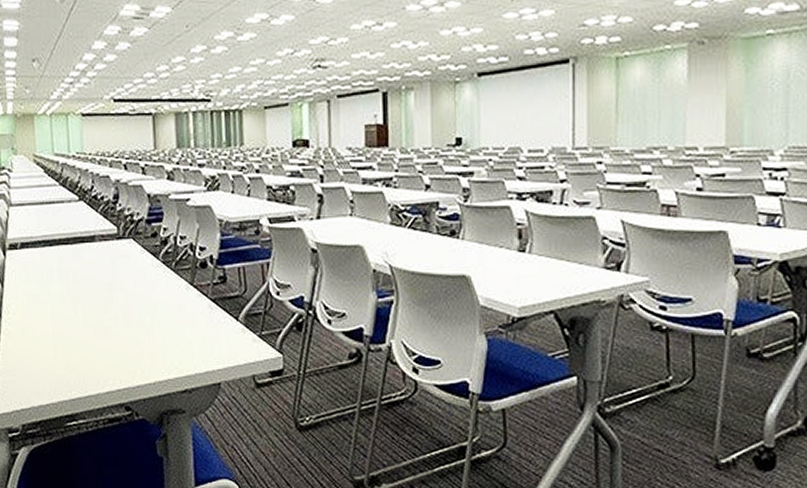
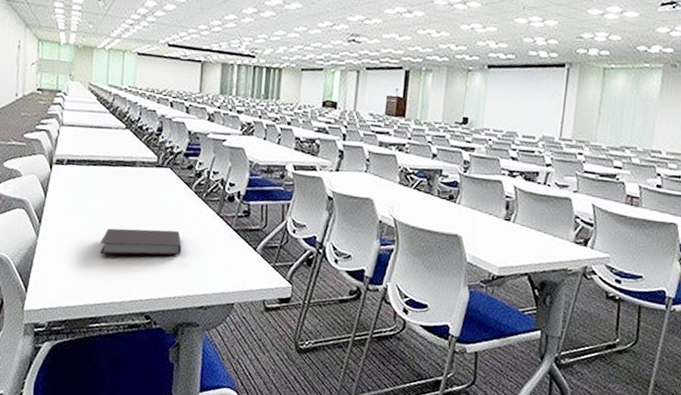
notebook: none [67,309,156,344] -> present [100,228,181,256]

